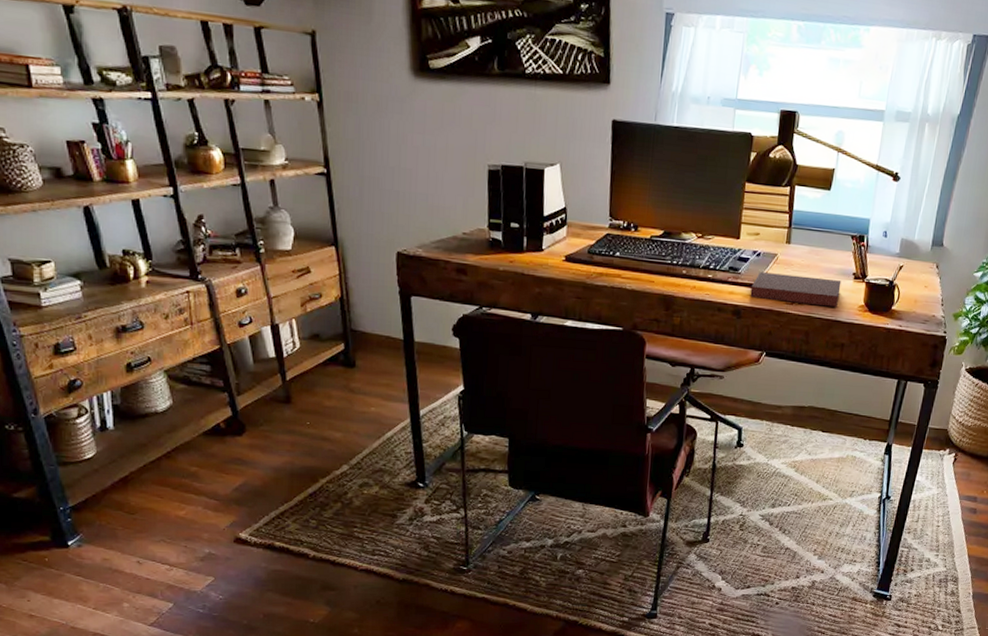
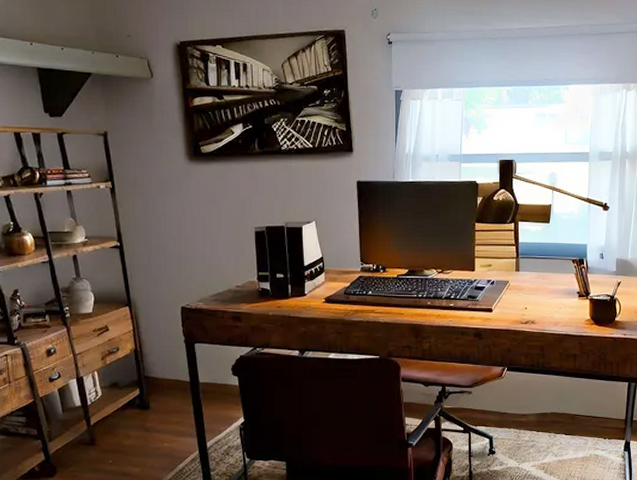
notebook: present [750,272,842,308] -> none [488,298,568,323]

